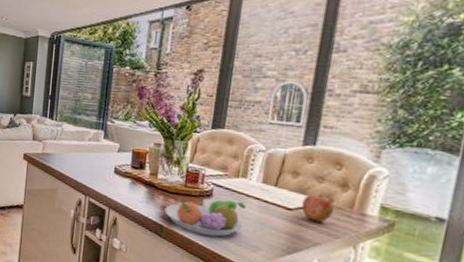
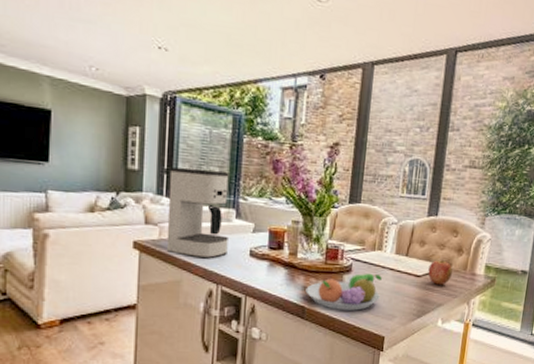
coffee maker: none [47,94,100,173] -> present [166,167,229,259]

